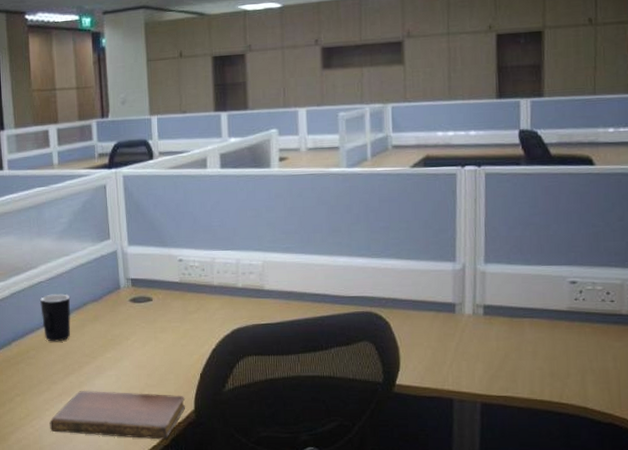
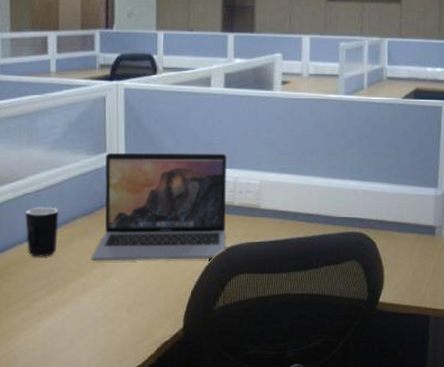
notebook: present [49,391,186,440] -> none [26,309,175,359]
laptop: none [103,235,232,345] -> present [92,152,226,262]

